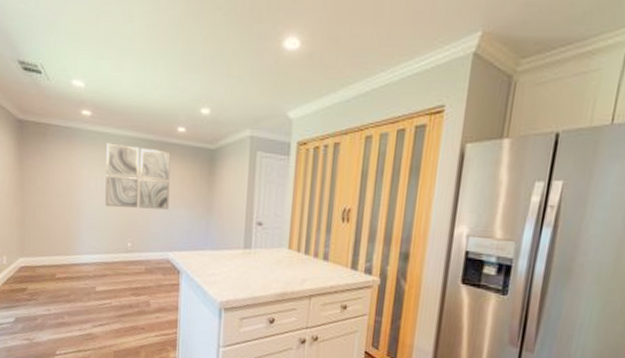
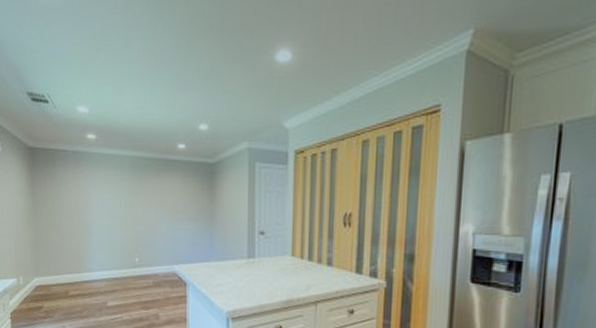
wall art: present [105,142,171,210] -> none [111,163,173,225]

